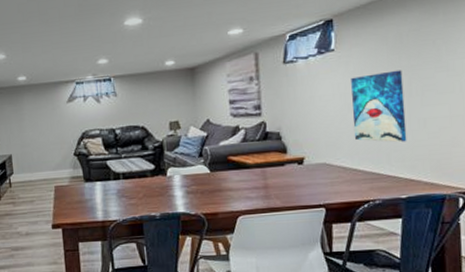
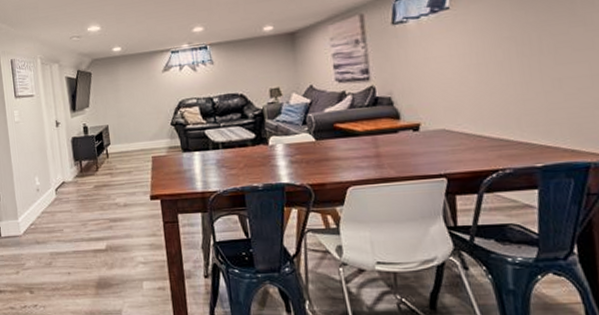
wall art: present [351,70,407,143] -> none [470,26,540,106]

